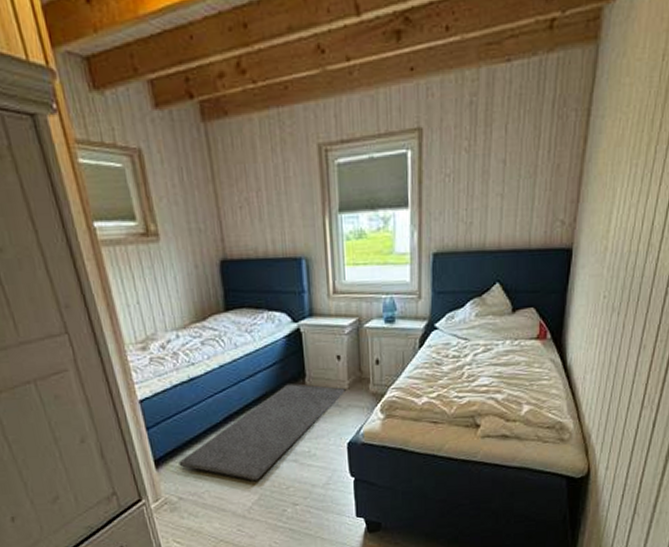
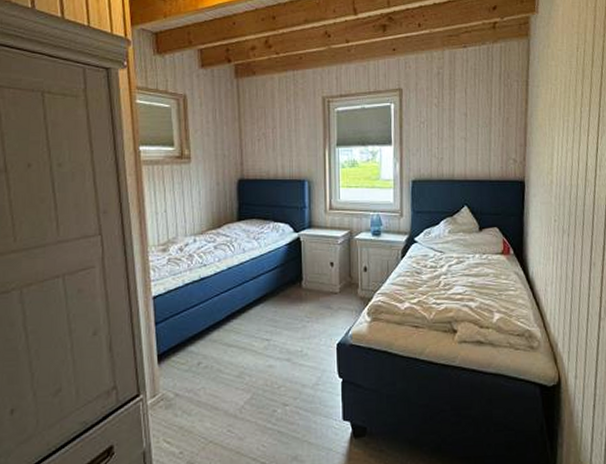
rug: present [178,384,346,480] -> none [180,286,337,378]

